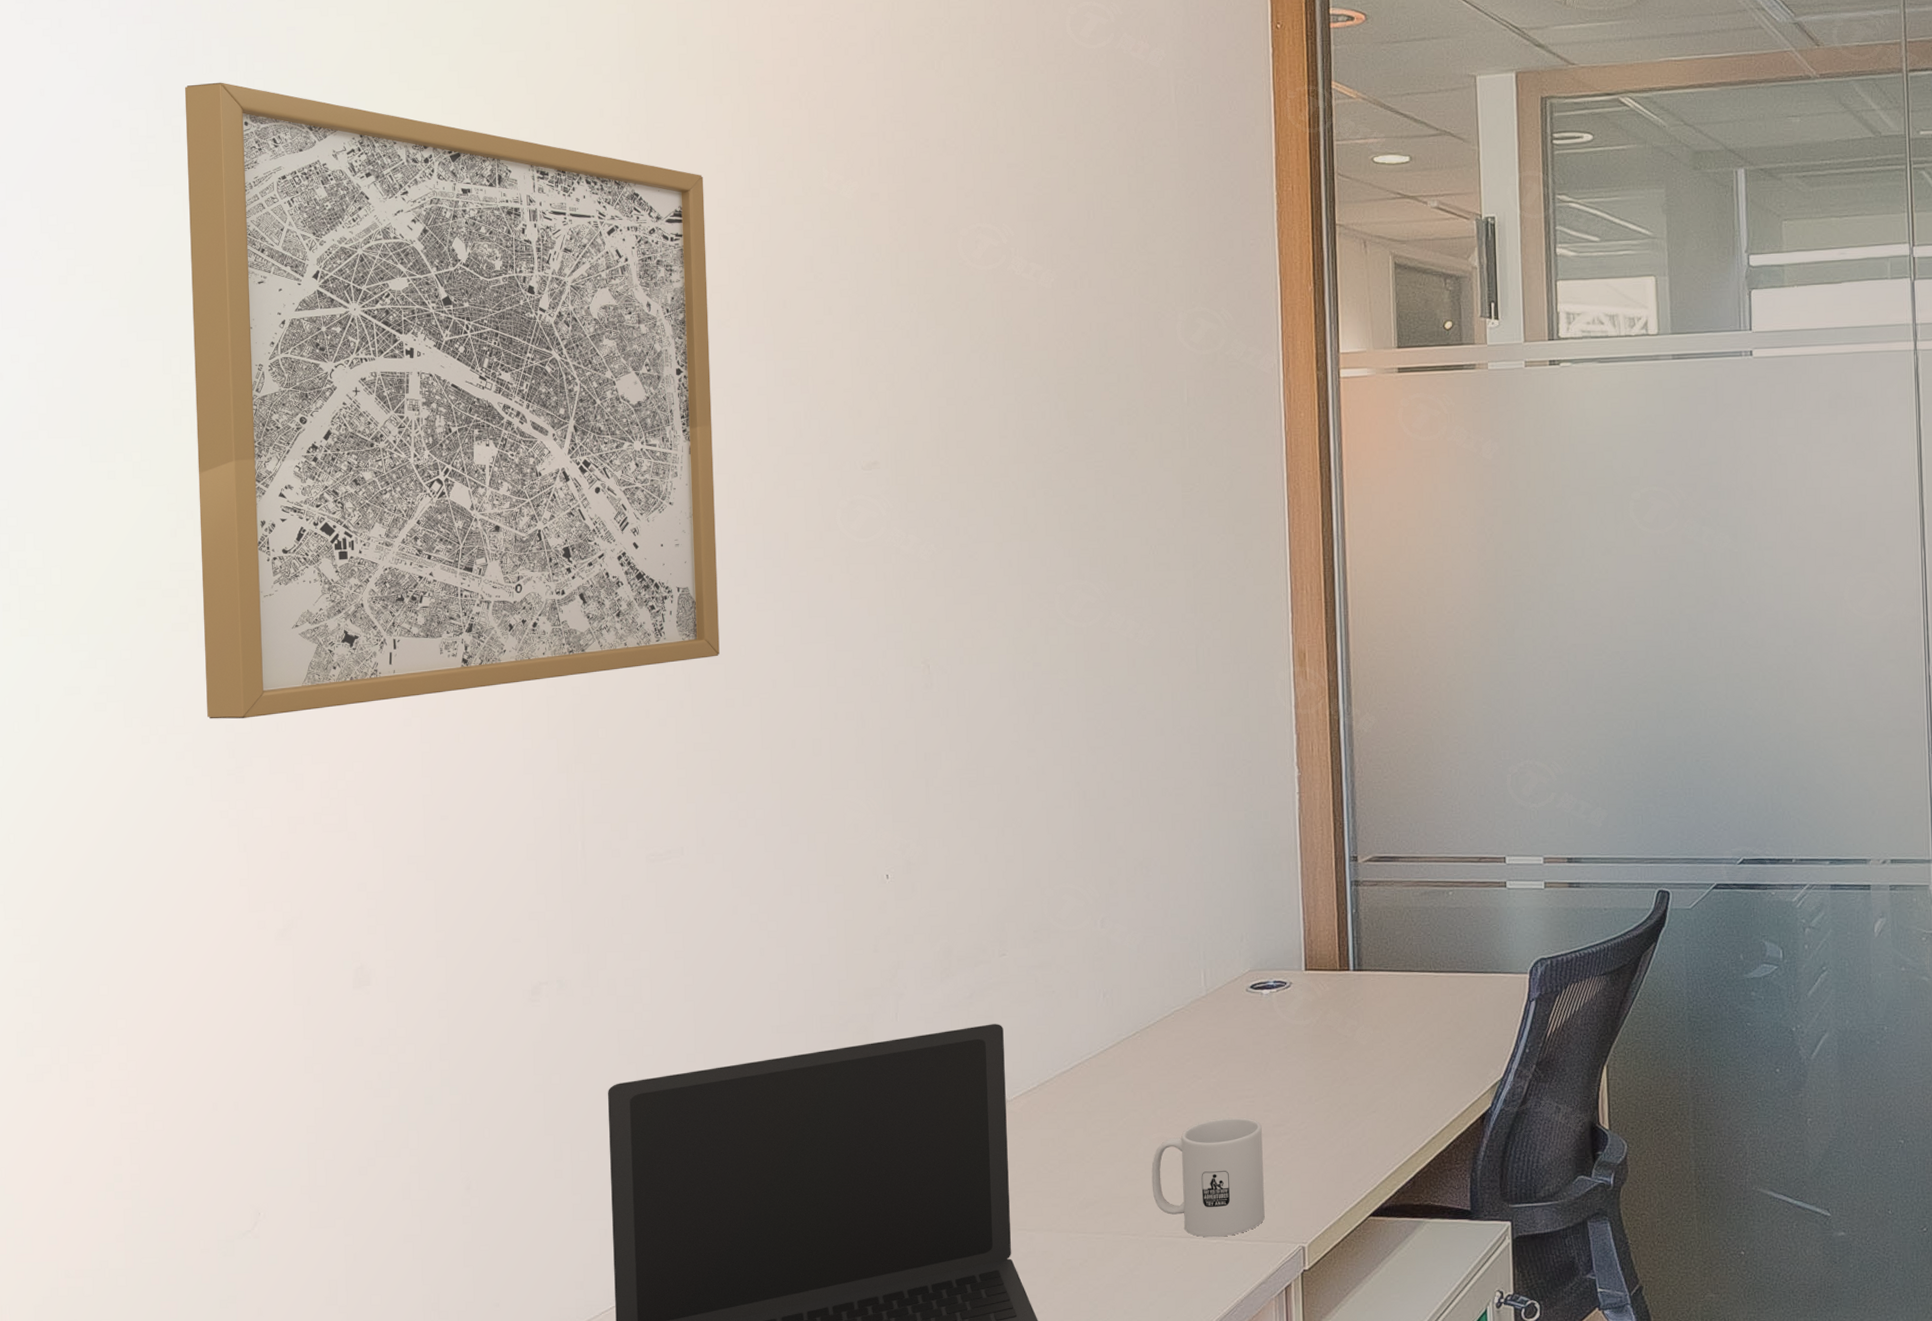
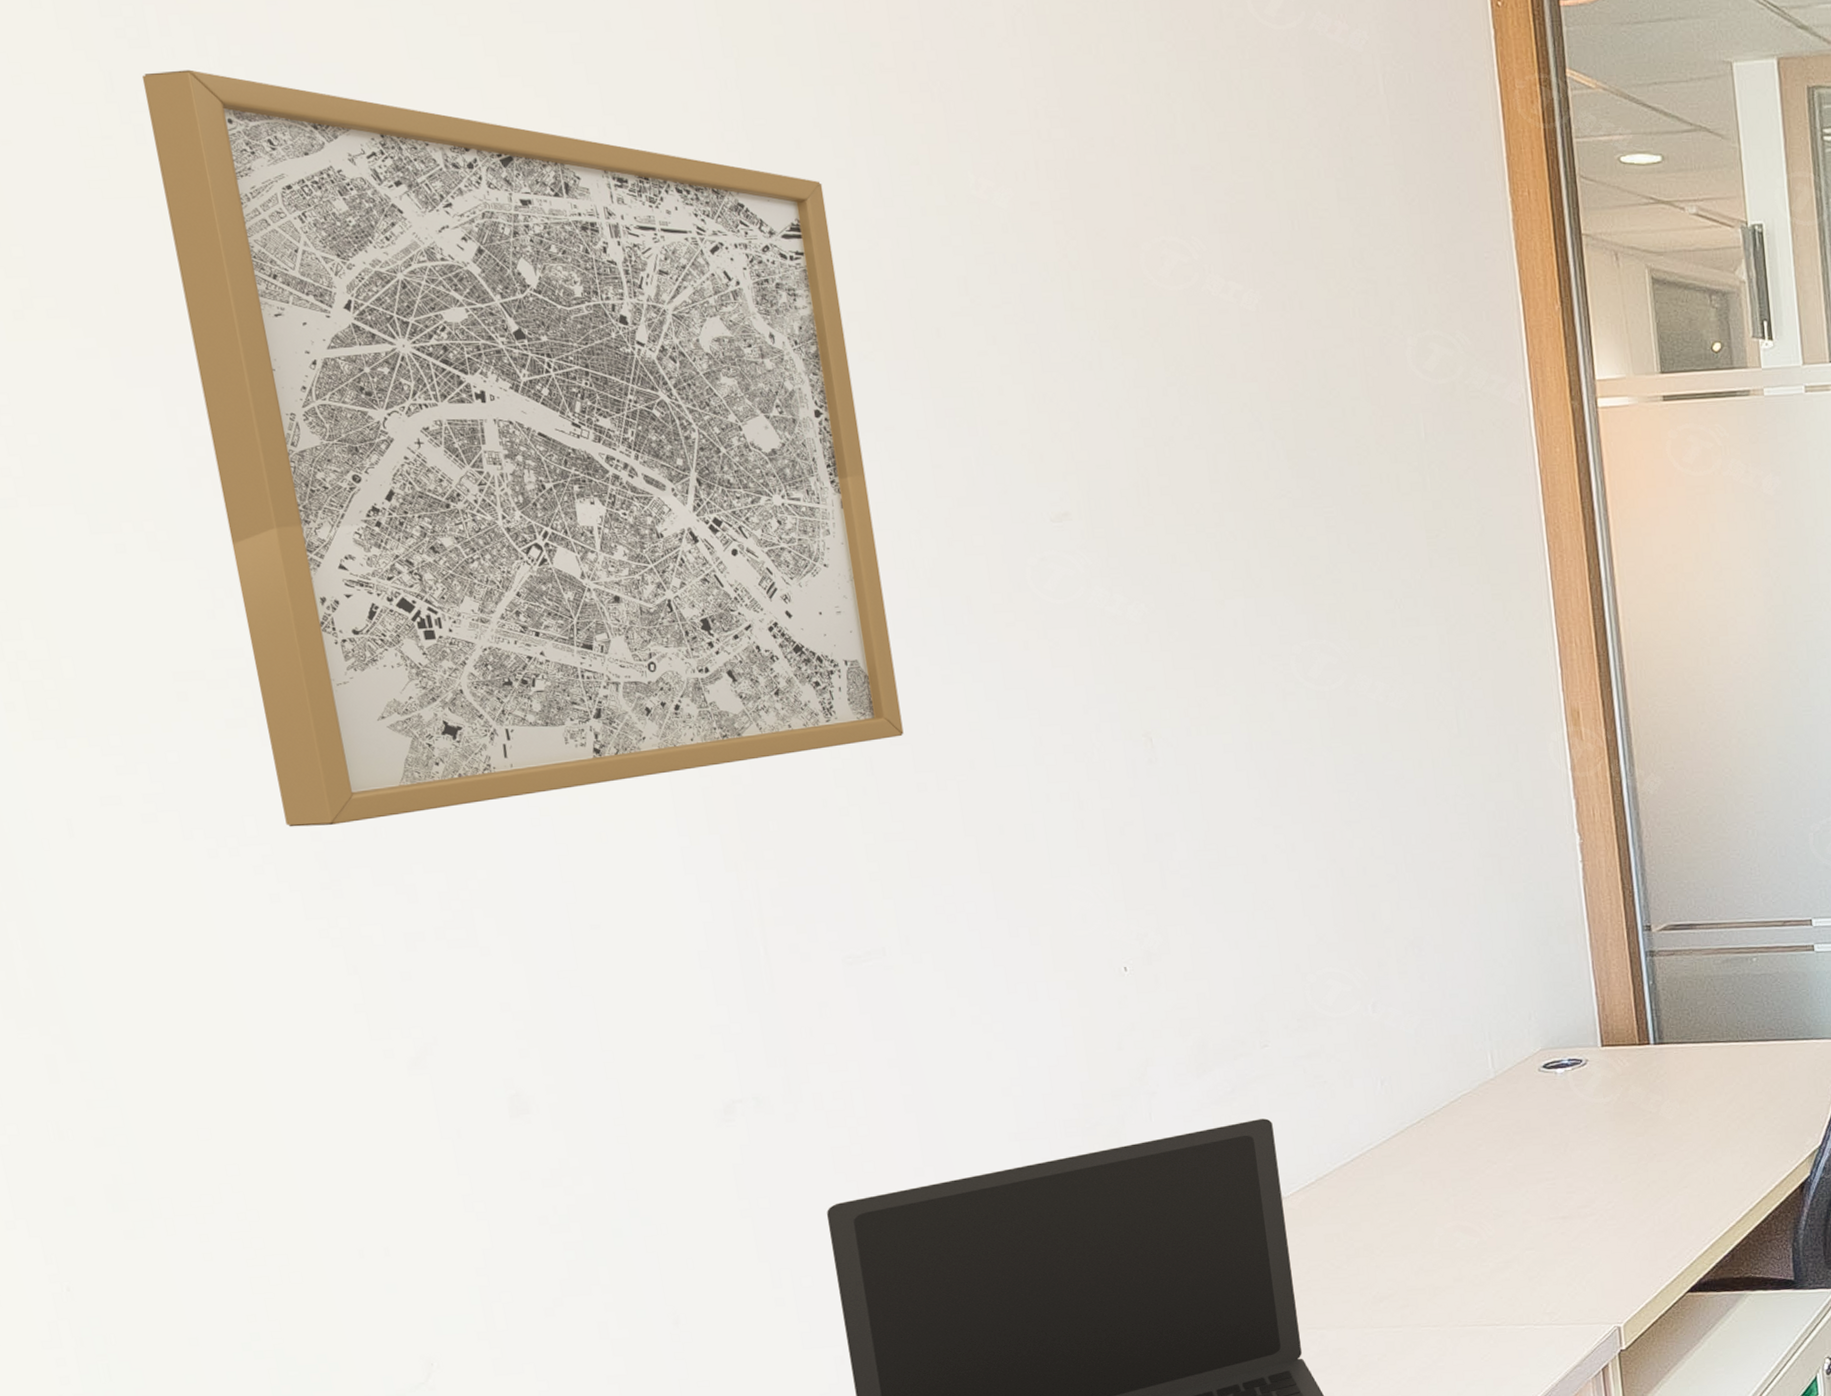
mug: present [1151,1117,1265,1238] -> none [1448,1200,1576,1324]

